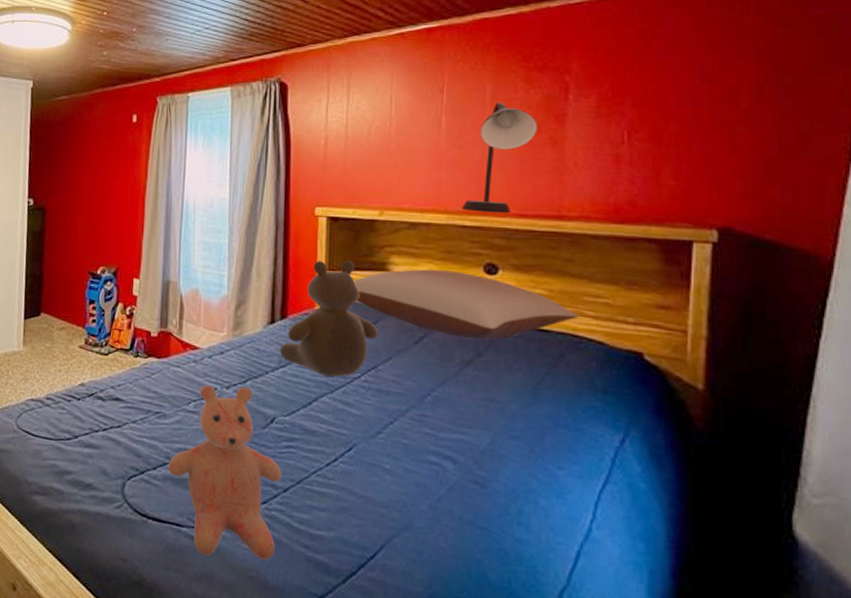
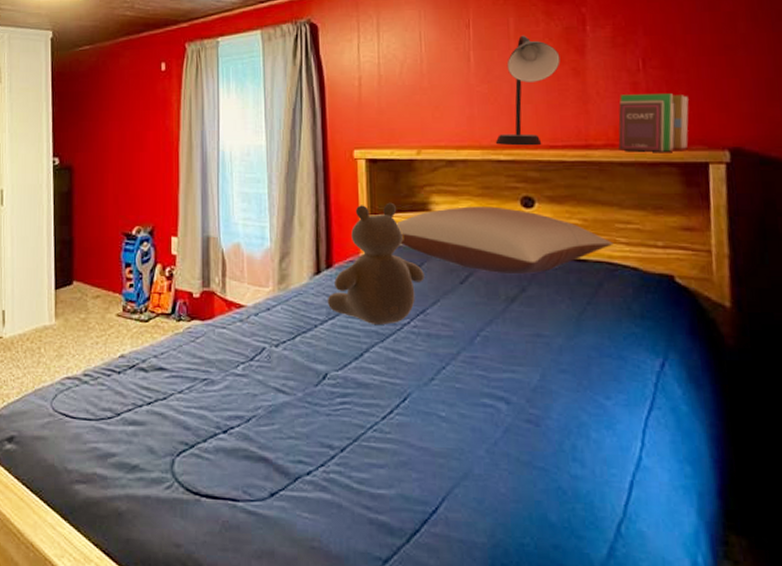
stuffed animal: present [168,384,282,560] -> none [219,342,338,530]
books: none [594,166,676,228] -> present [618,94,689,152]

